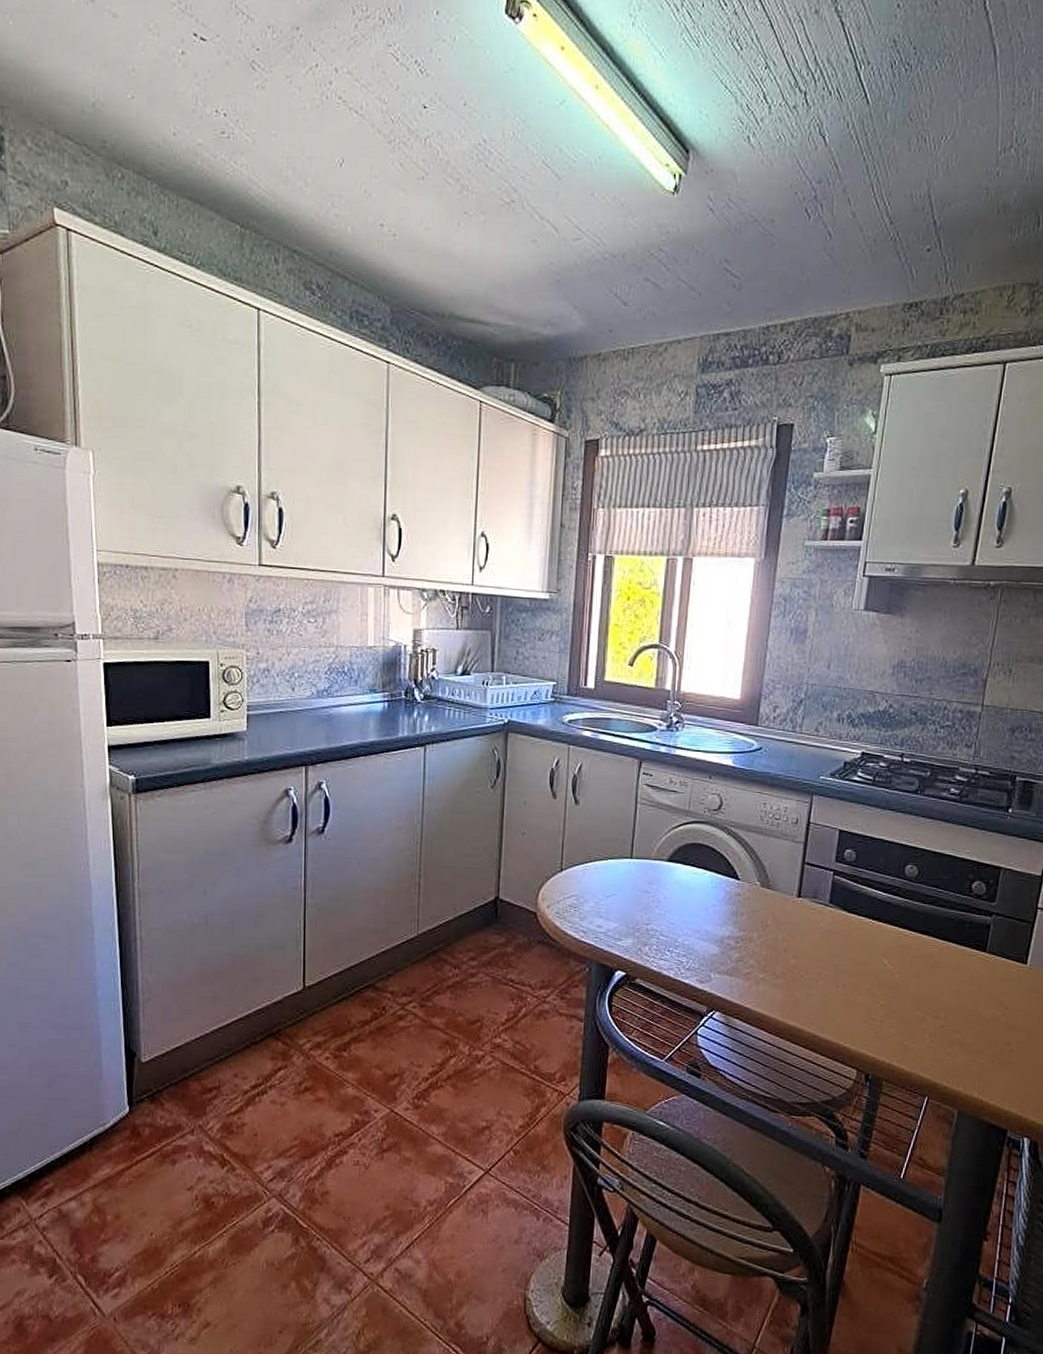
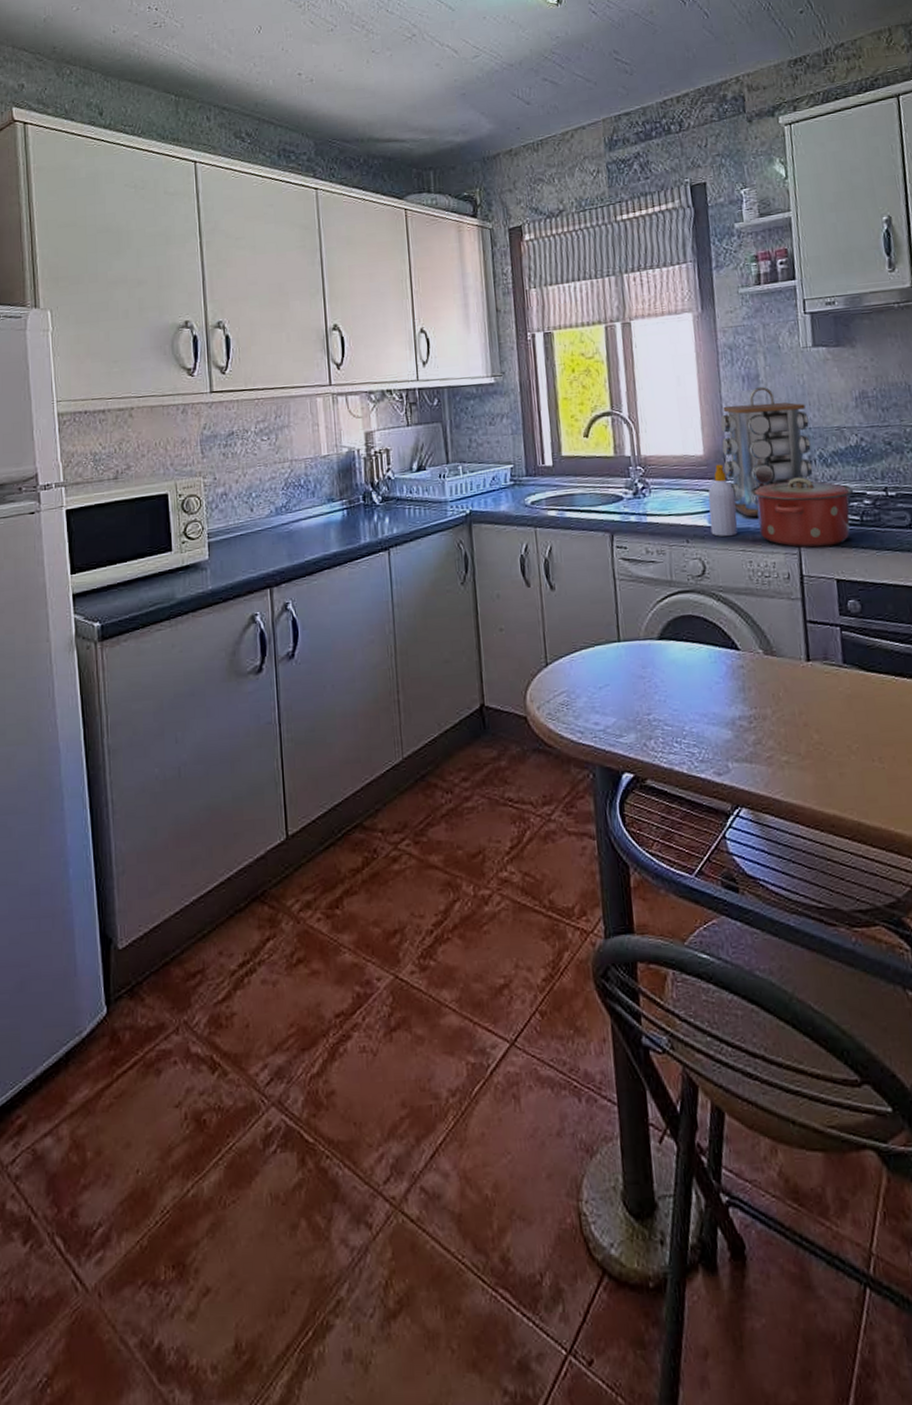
soap bottle: none [733,710,763,779] -> present [707,464,738,537]
spice rack: none [756,641,846,763] -> present [720,386,813,517]
casserole: none [777,732,873,800] -> present [750,477,854,548]

